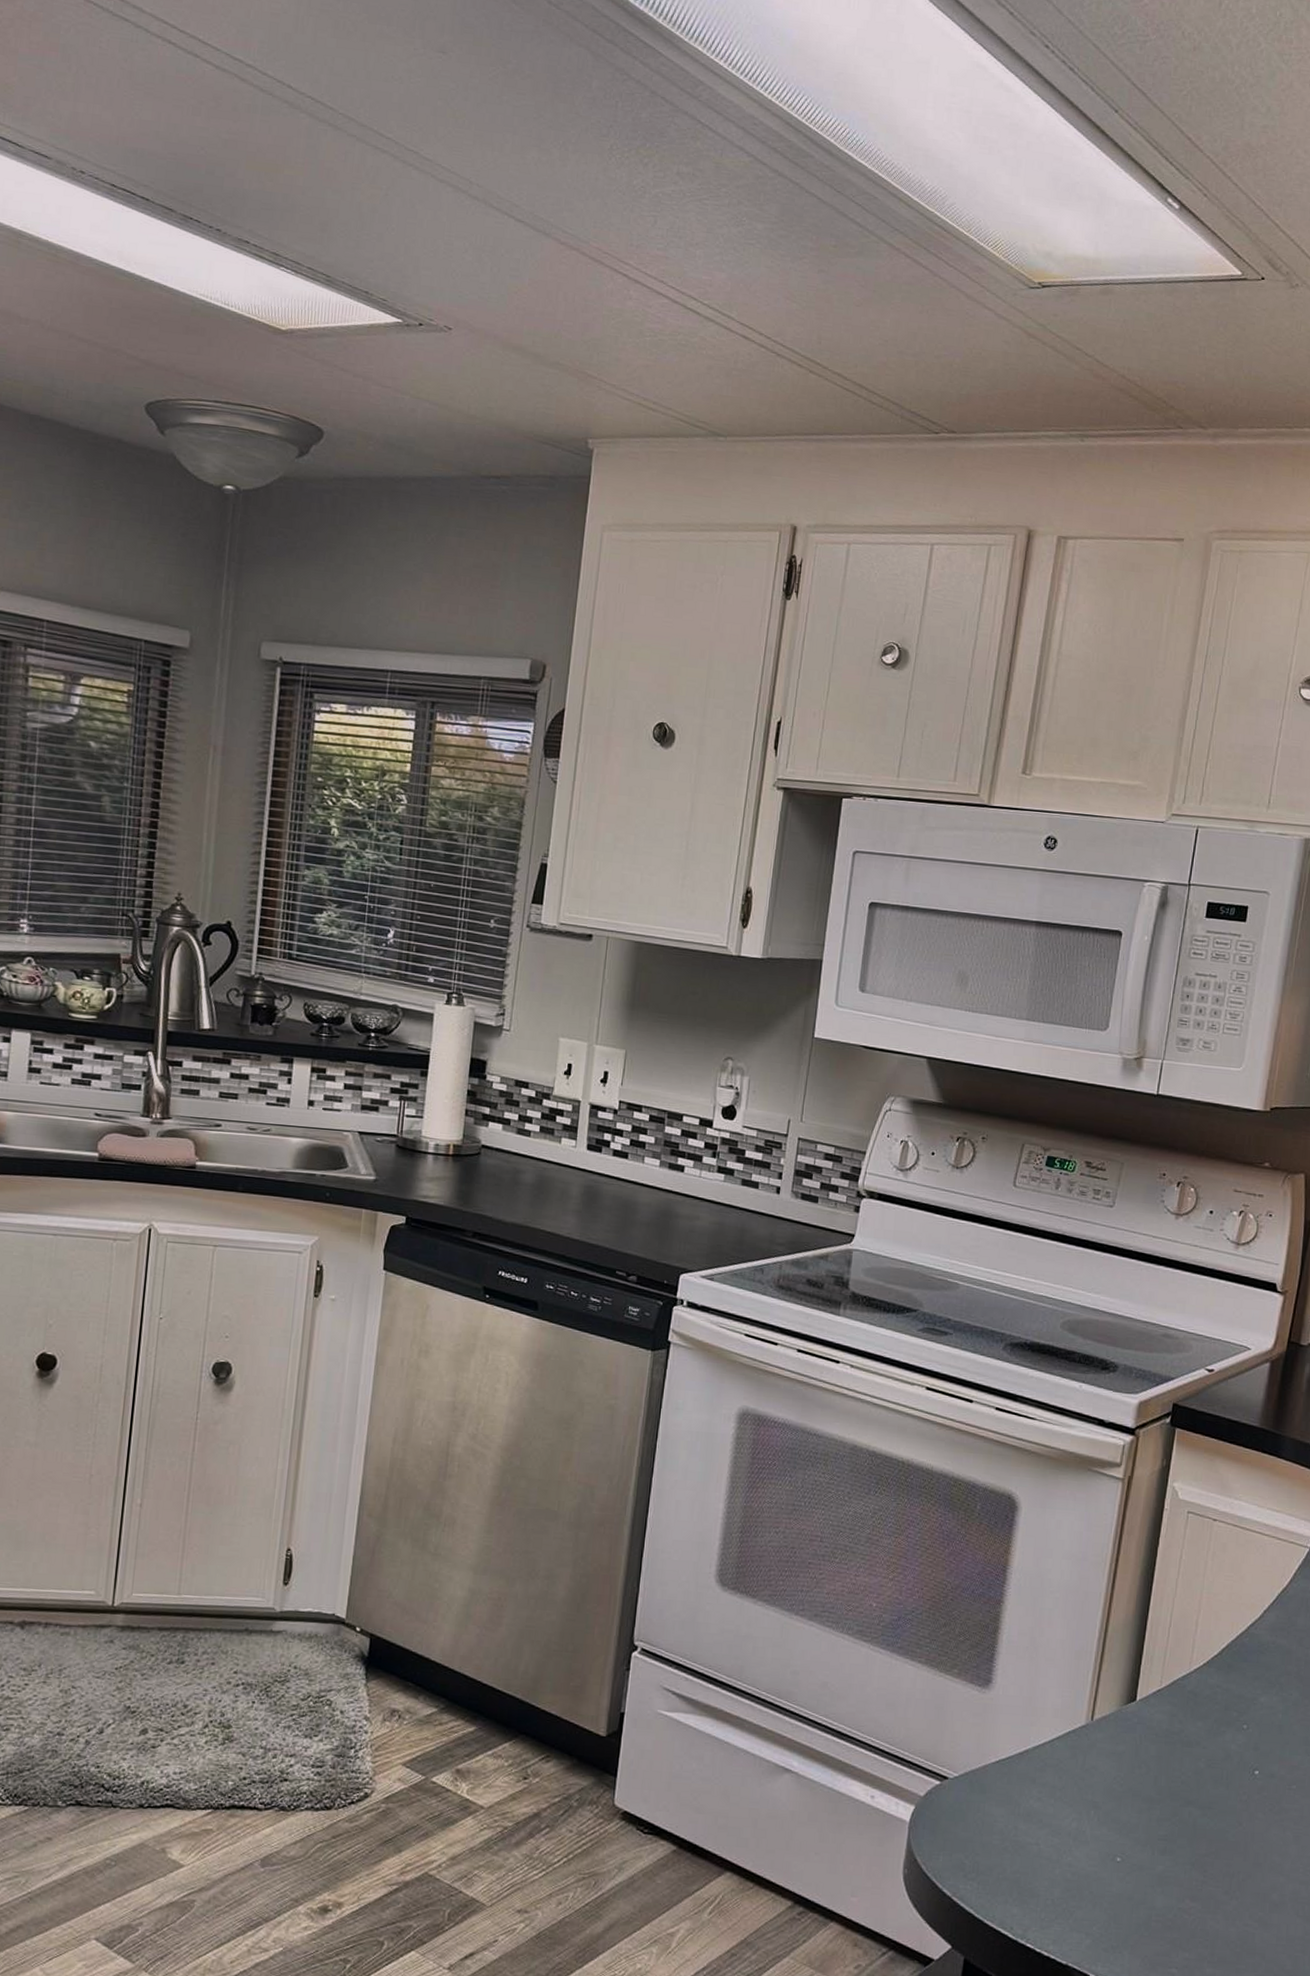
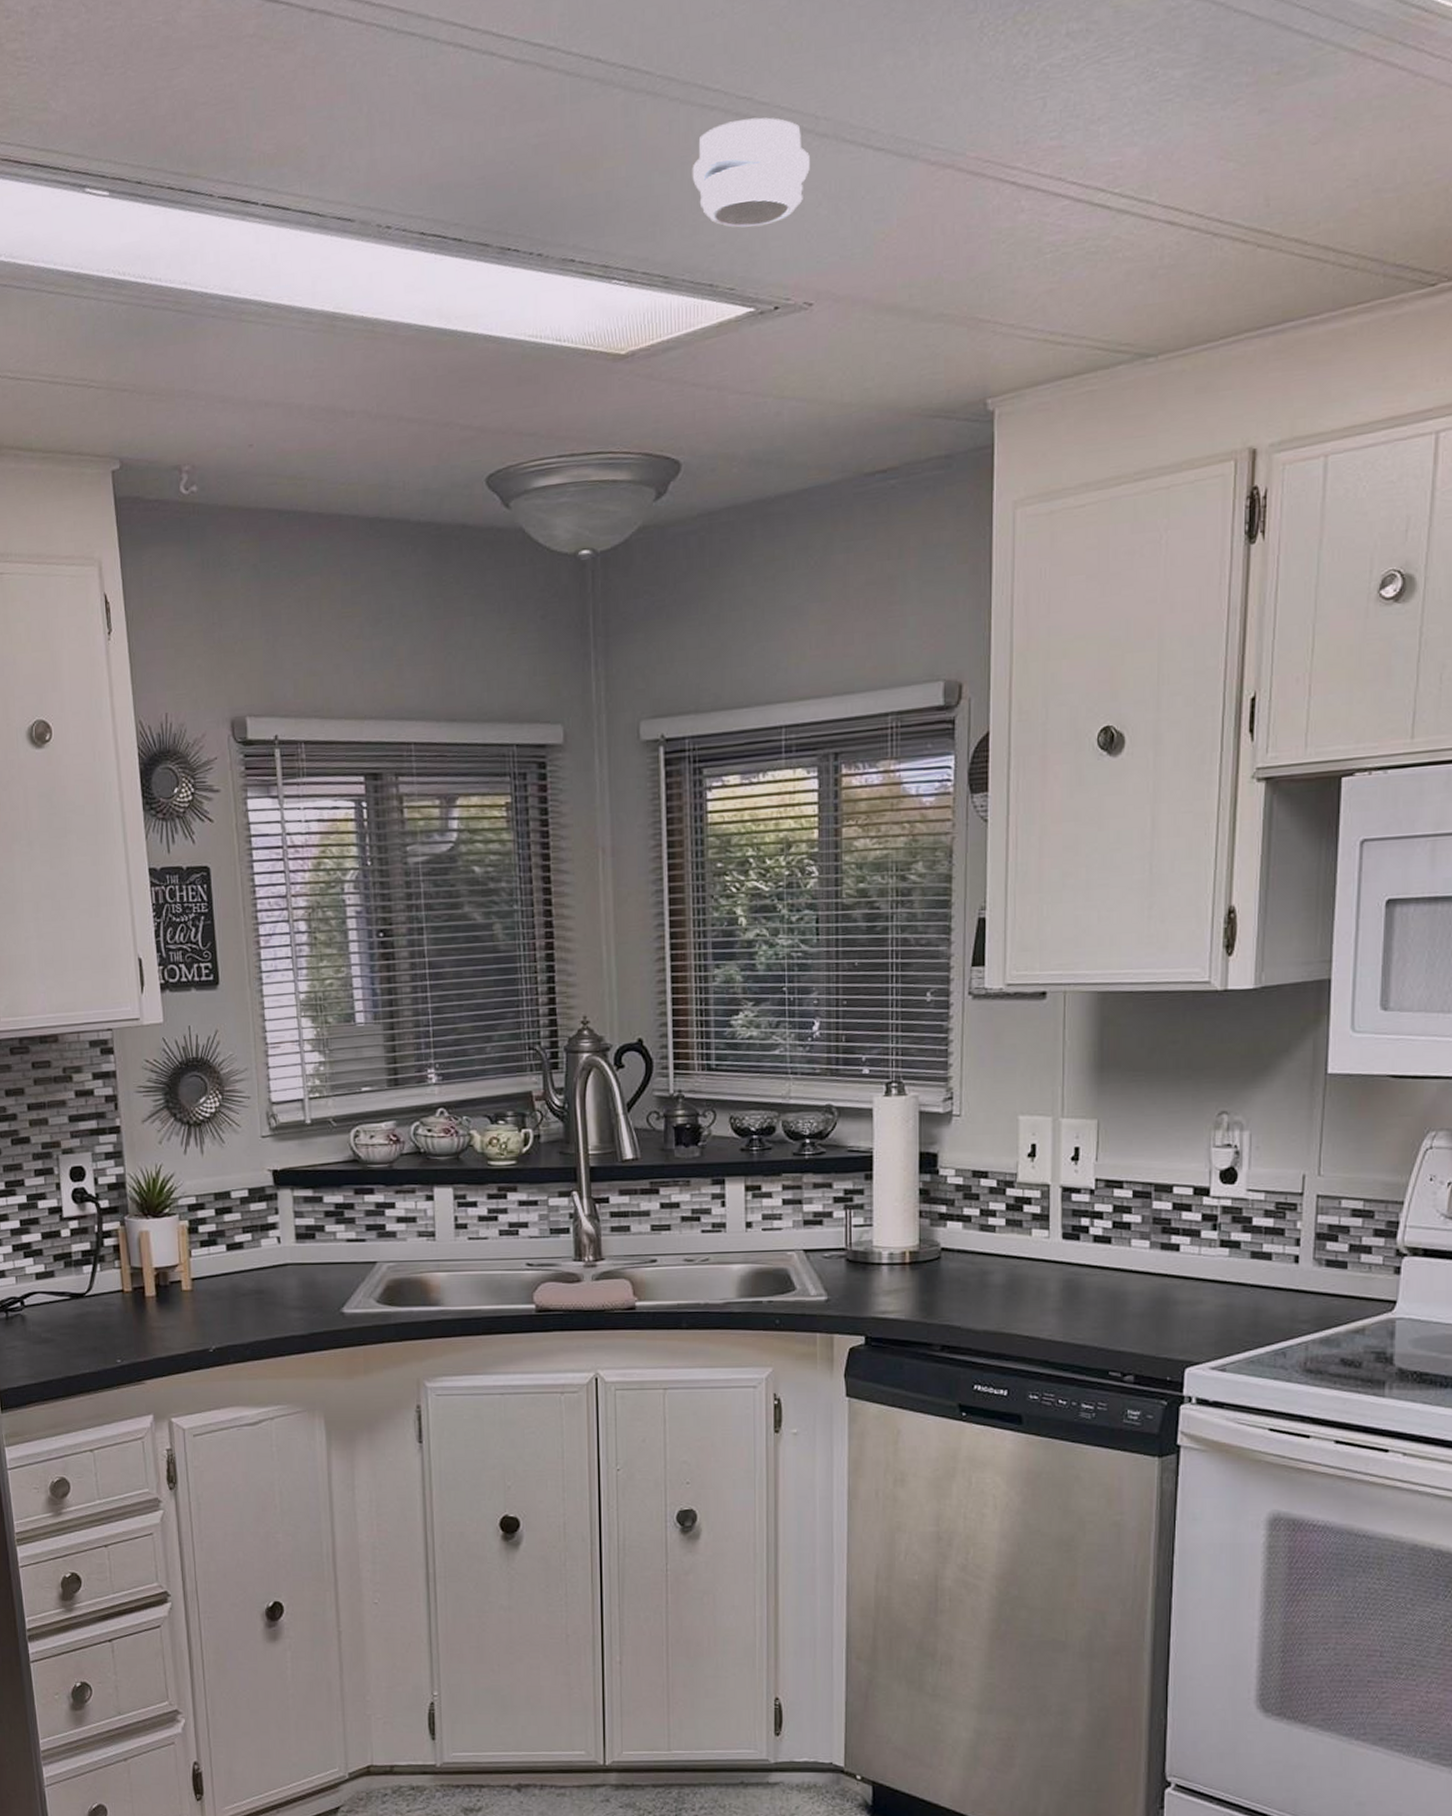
smoke detector: none [360,166,462,257] -> present [692,117,810,228]

